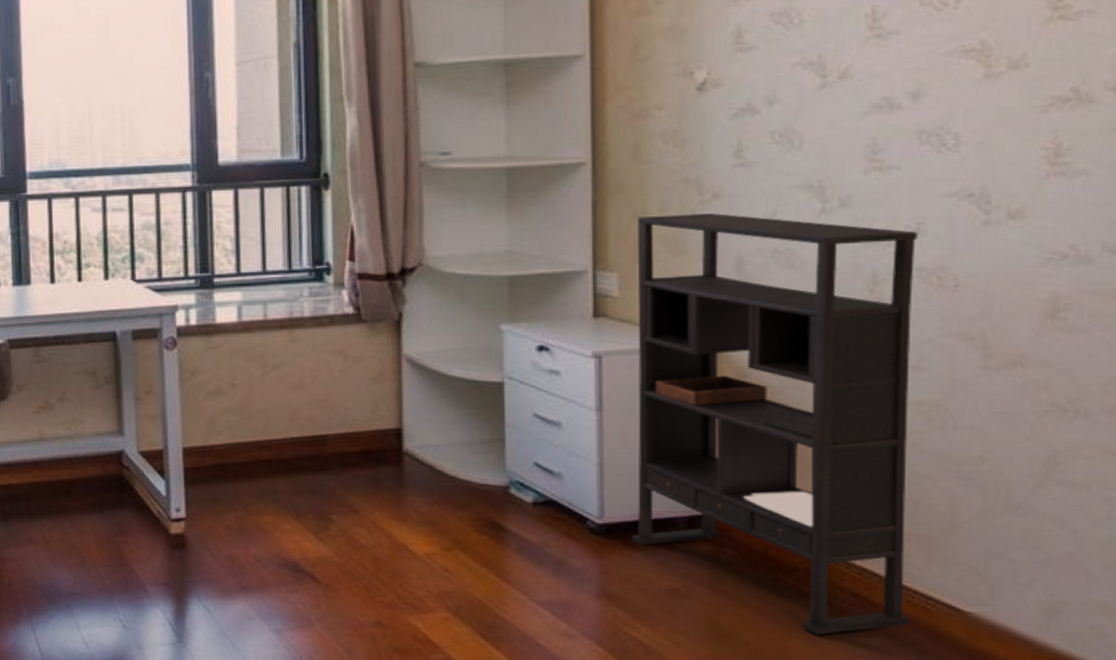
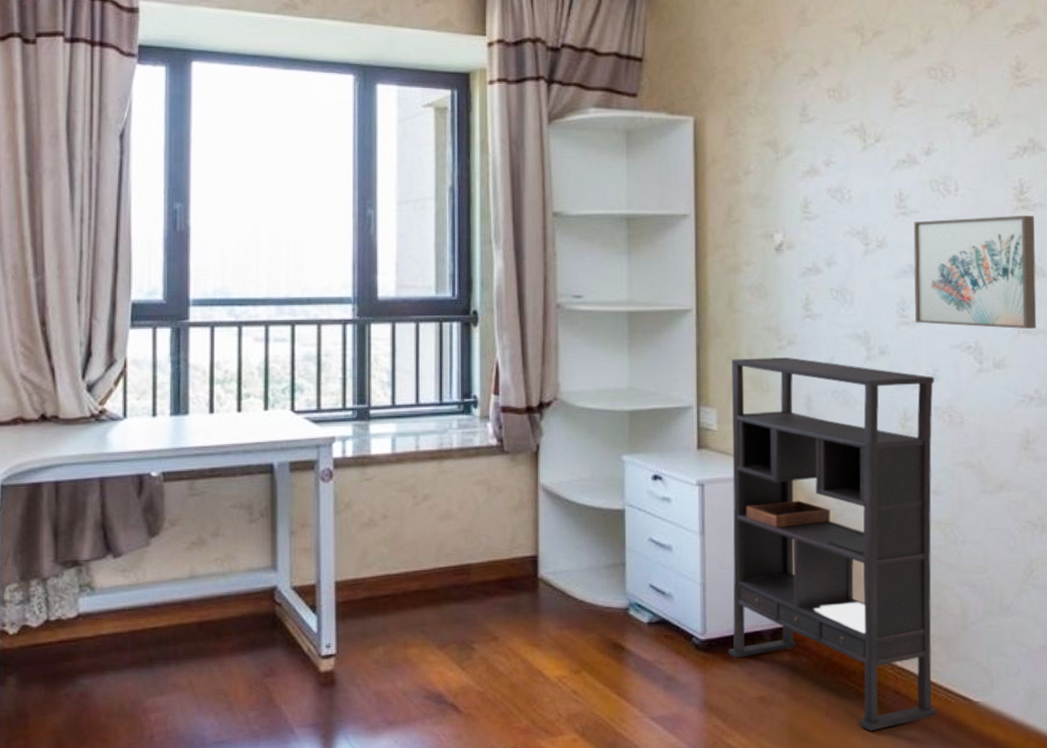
wall art: none [890,27,1077,171] -> present [913,216,1037,329]

